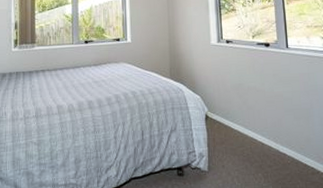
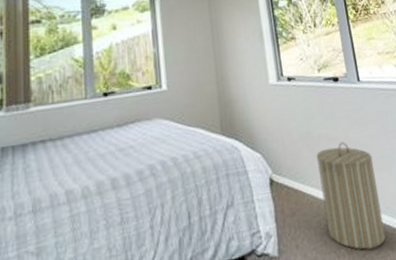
laundry hamper: none [245,94,298,177] -> present [317,141,386,250]

